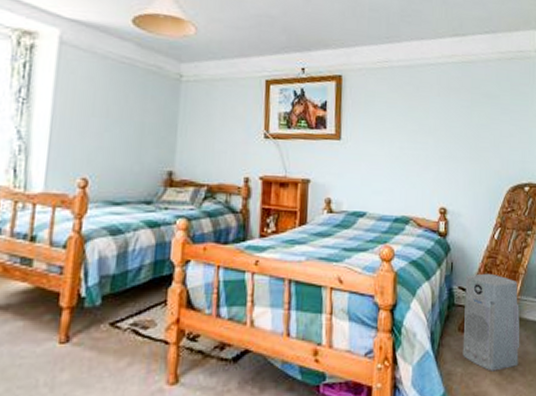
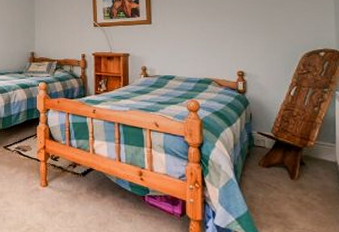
air purifier: present [462,273,520,372] -> none [263,122,319,199]

